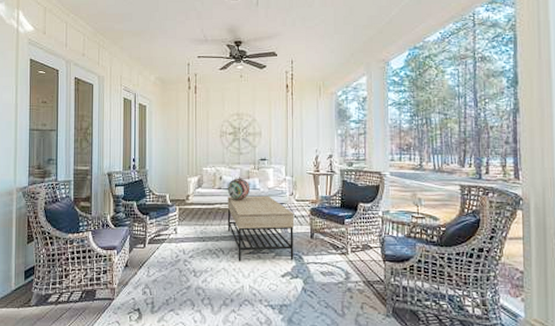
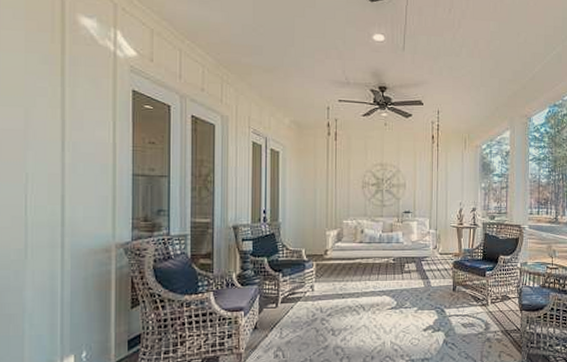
decorative sphere: present [227,178,249,201] -> none [369,231,393,255]
coffee table: present [227,195,295,261] -> none [369,249,438,317]

